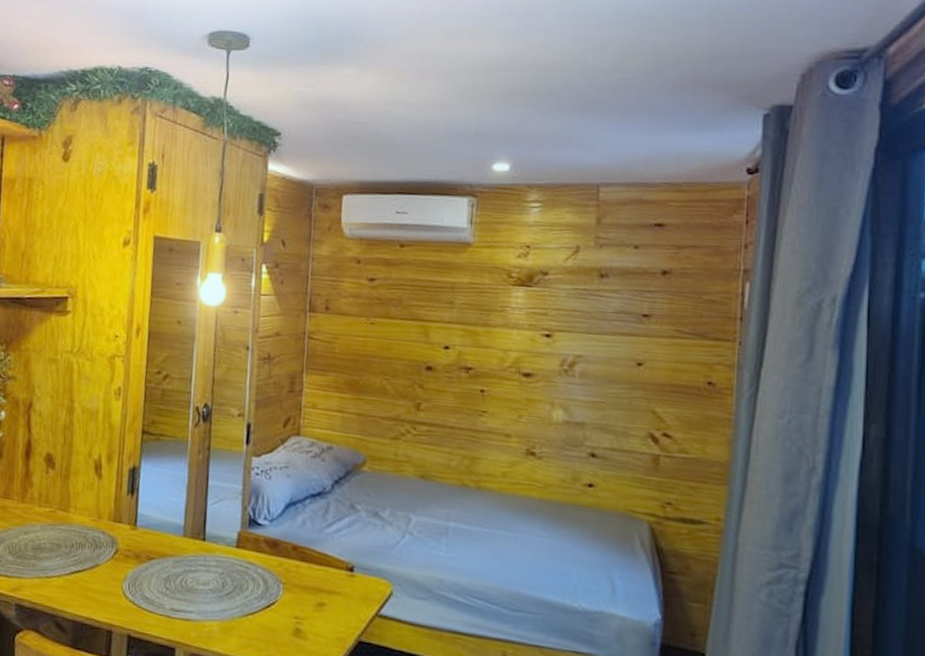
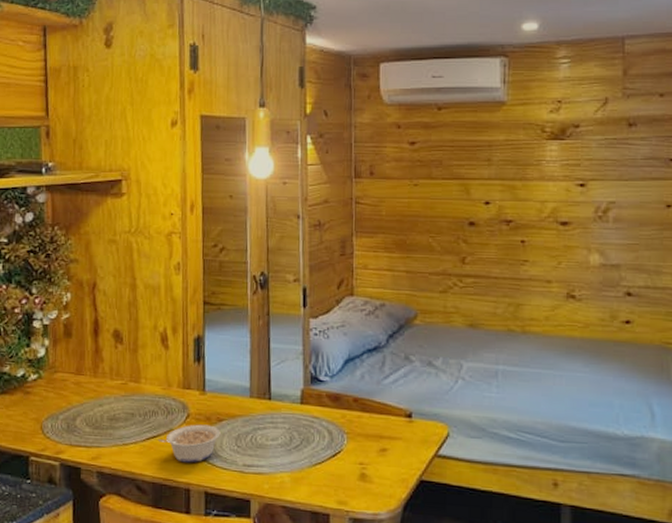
legume: none [82,561,150,603] -> present [157,424,221,463]

